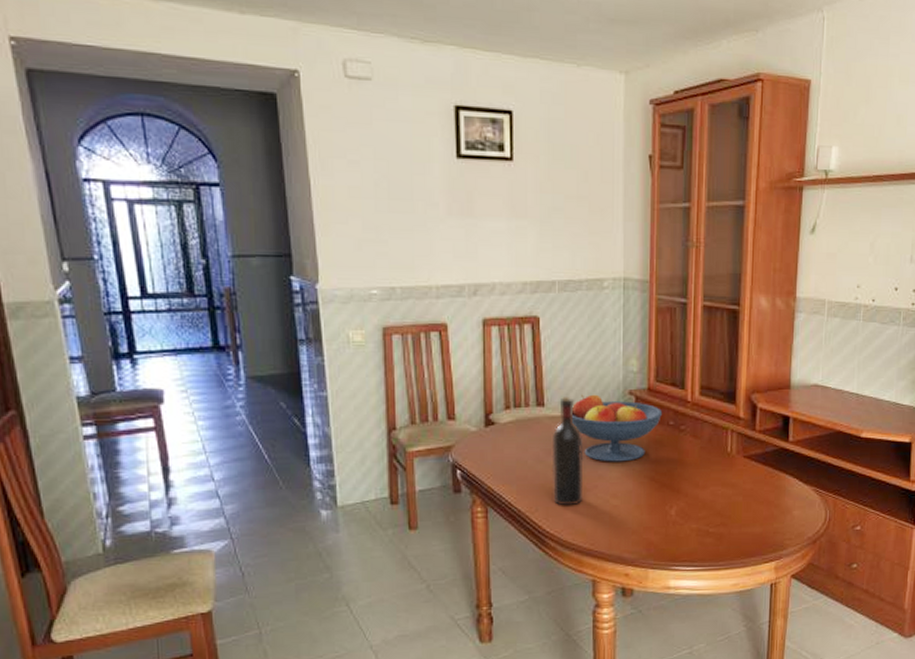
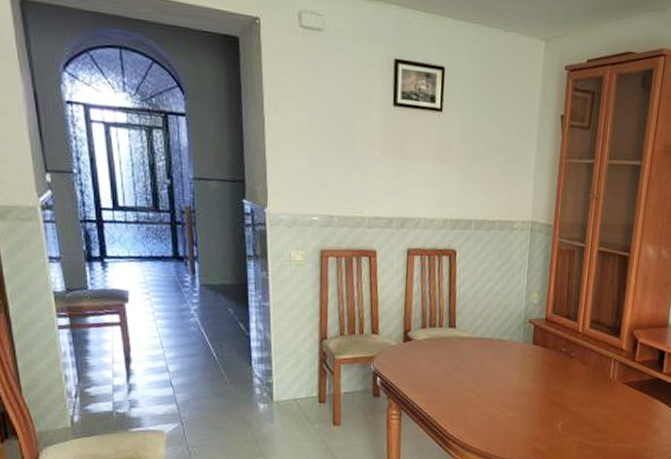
wine bottle: present [552,396,584,506] -> none [458,320,487,415]
fruit bowl: present [572,394,663,462] -> none [478,320,557,381]

